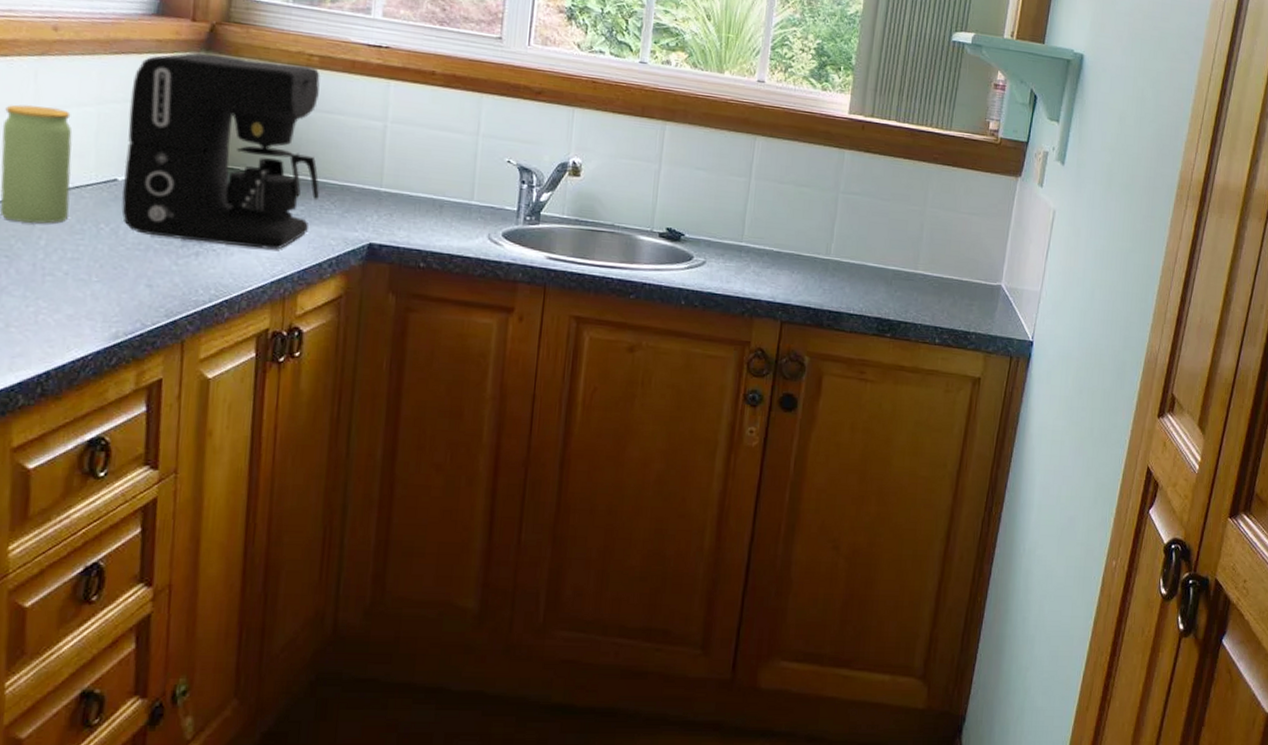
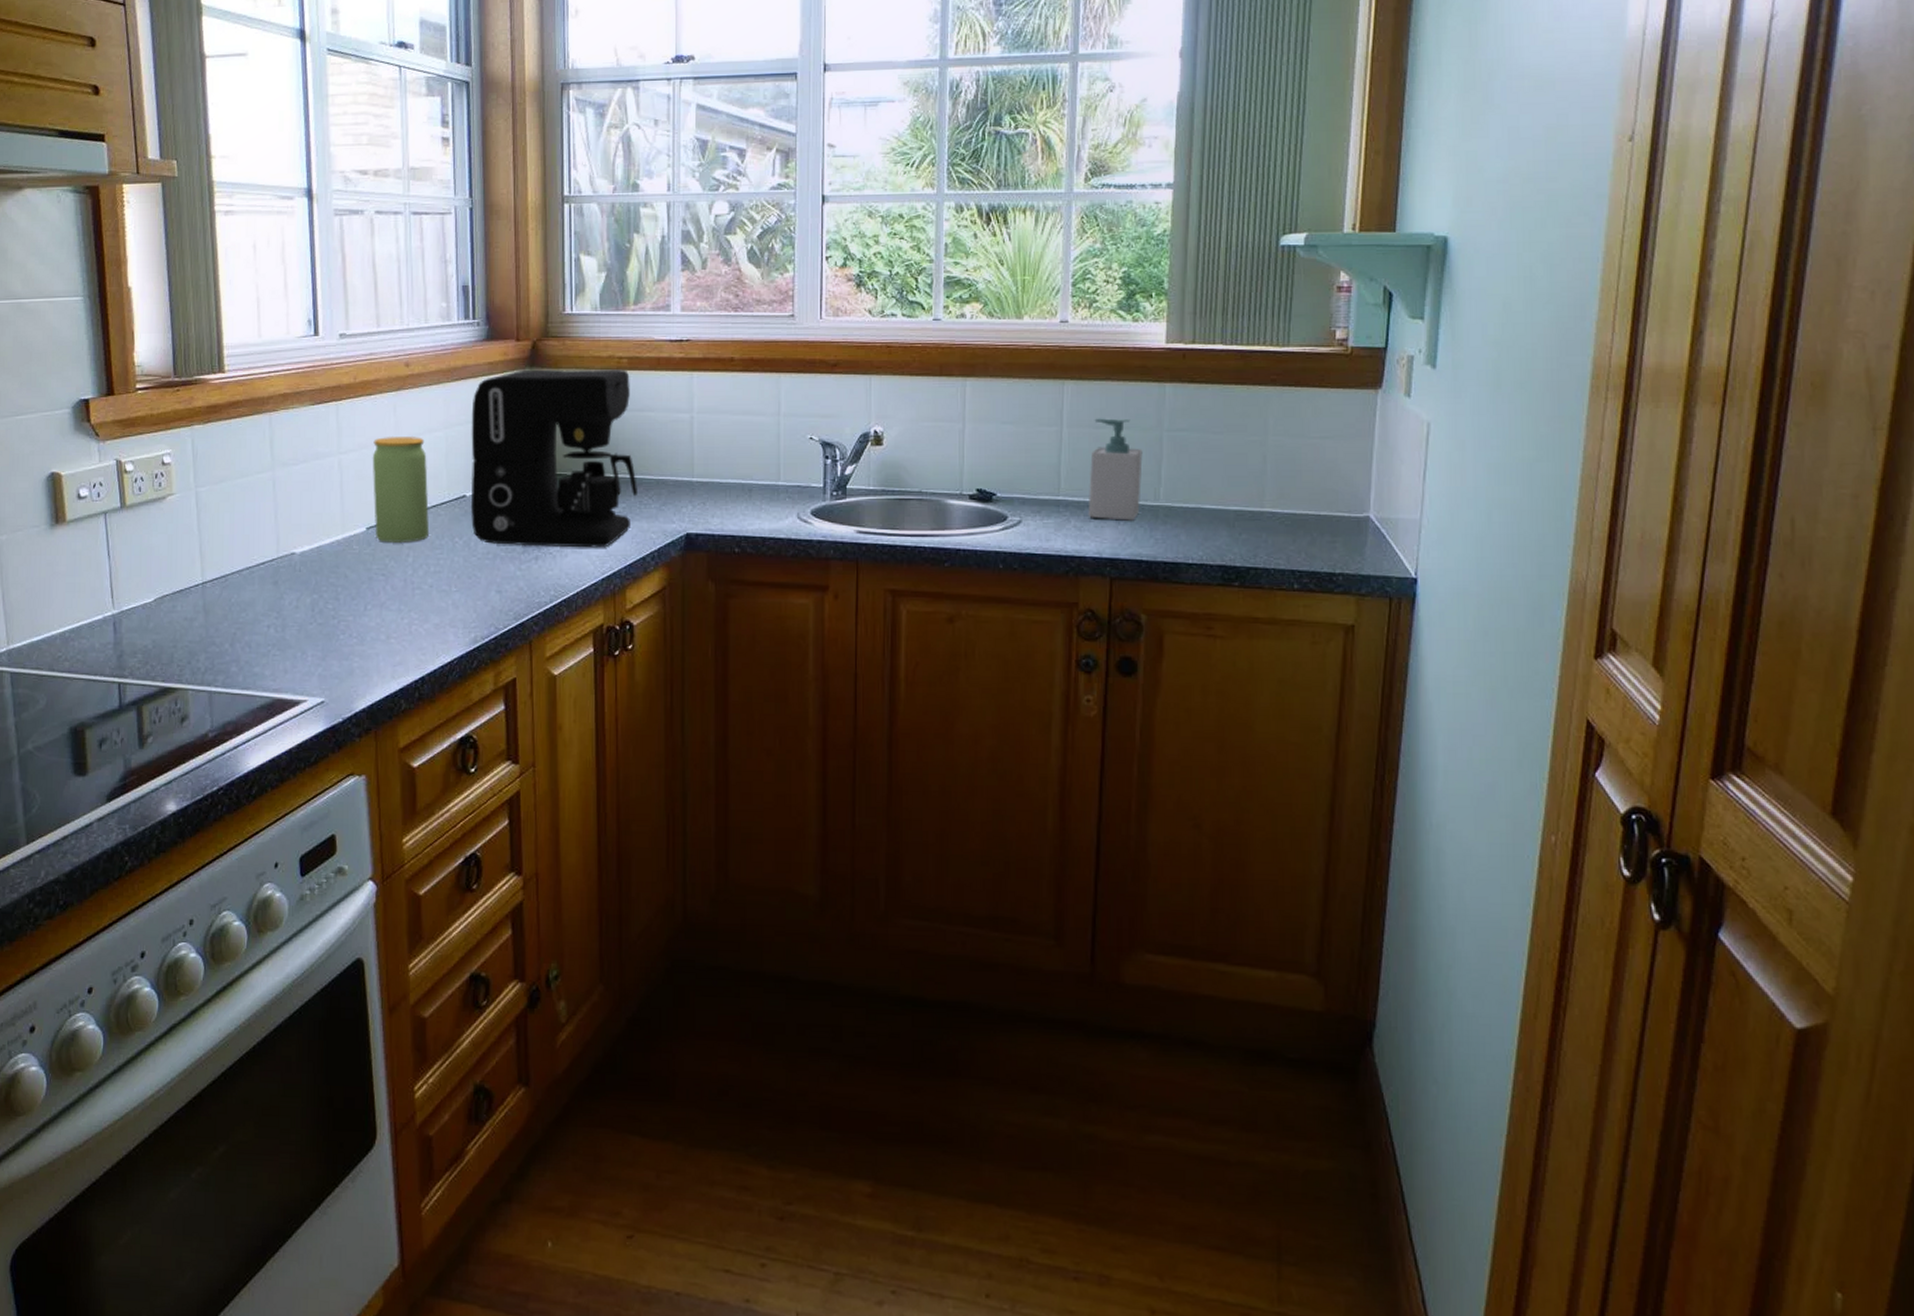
soap bottle: none [766,174,820,271] -> present [1088,418,1143,521]

